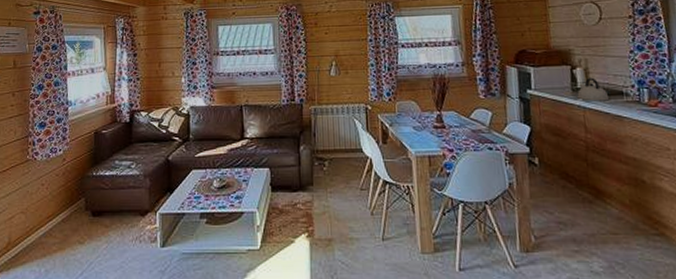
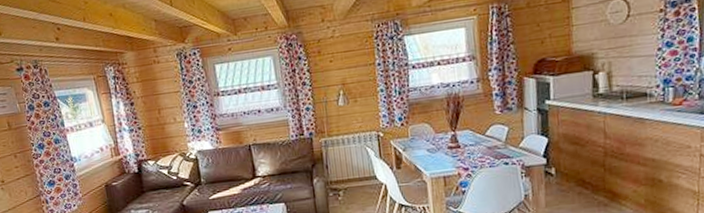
kettle: present [577,77,610,101] -> none [598,81,632,106]

